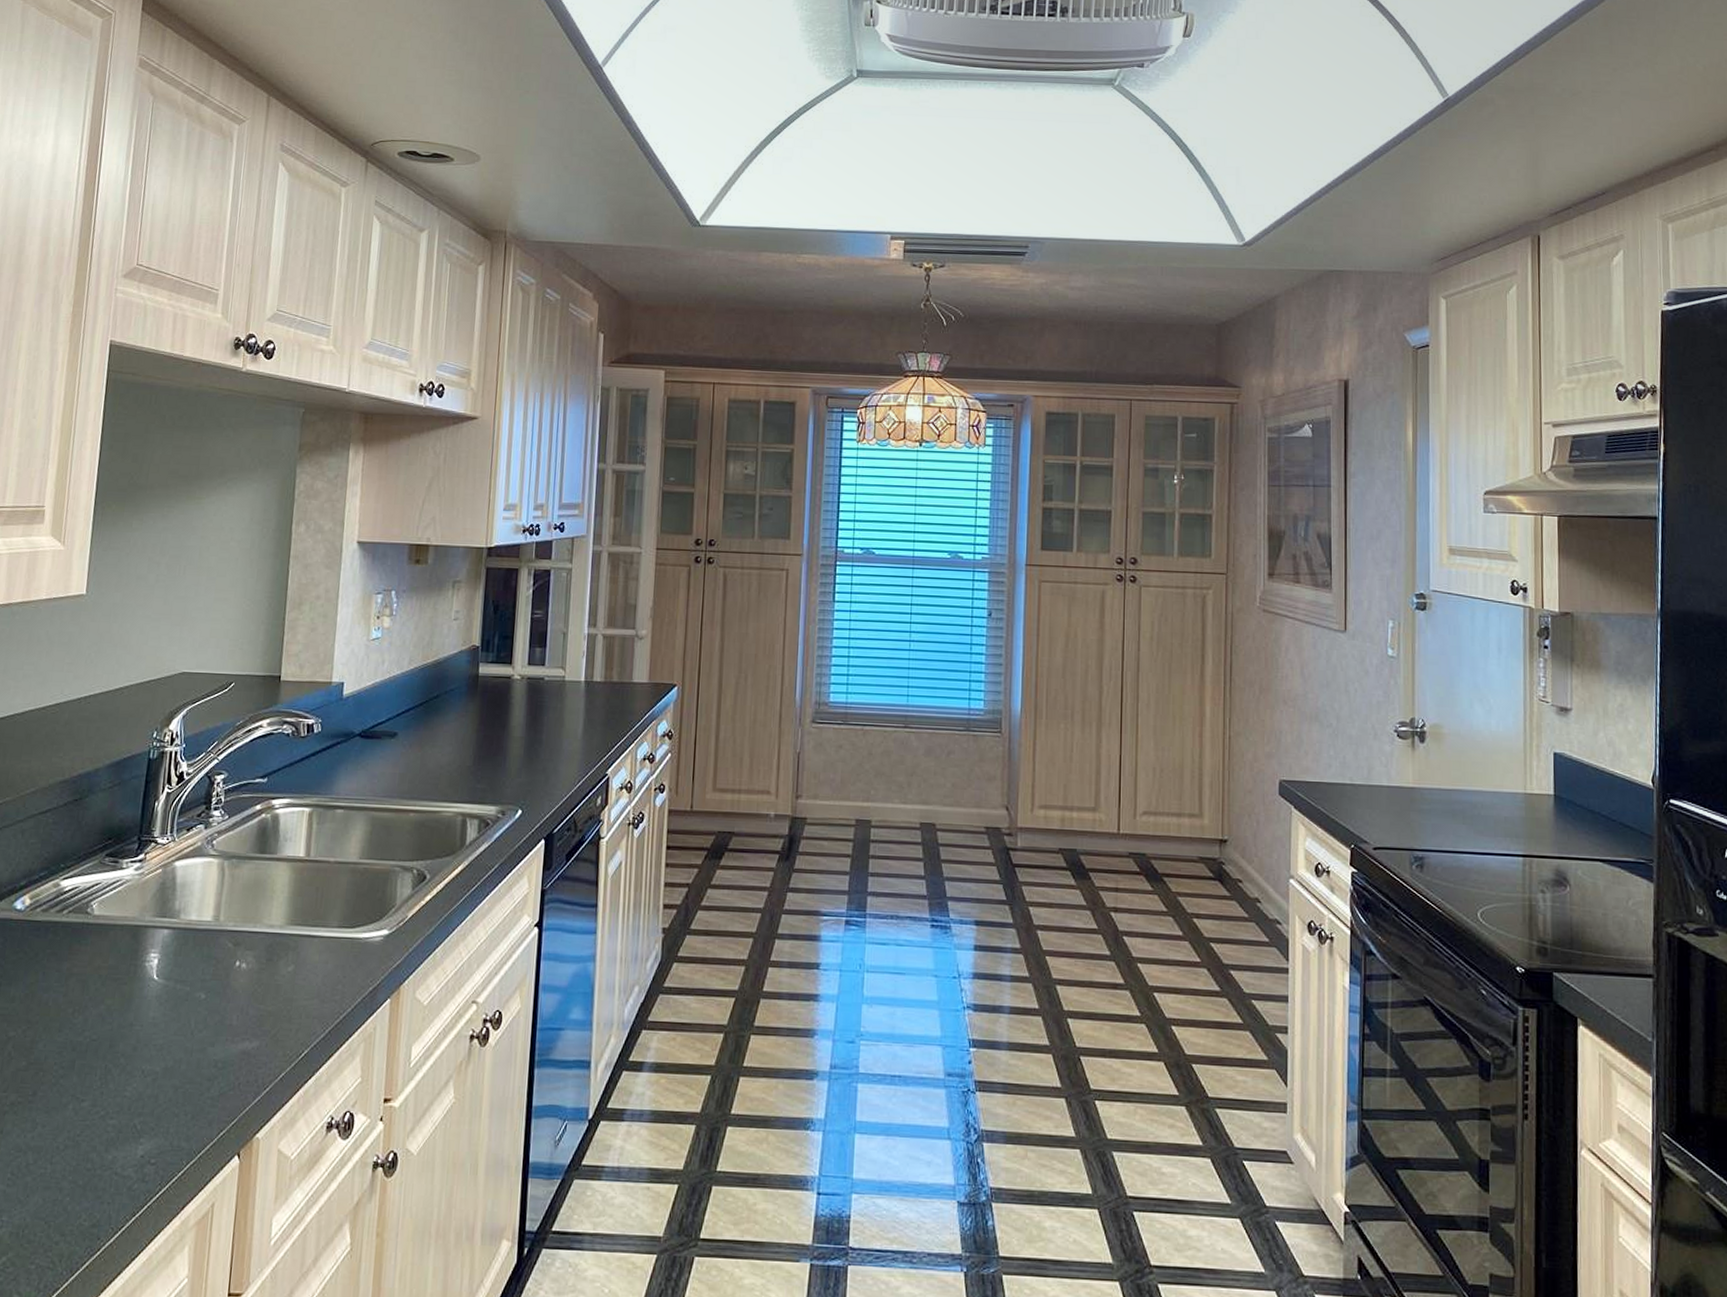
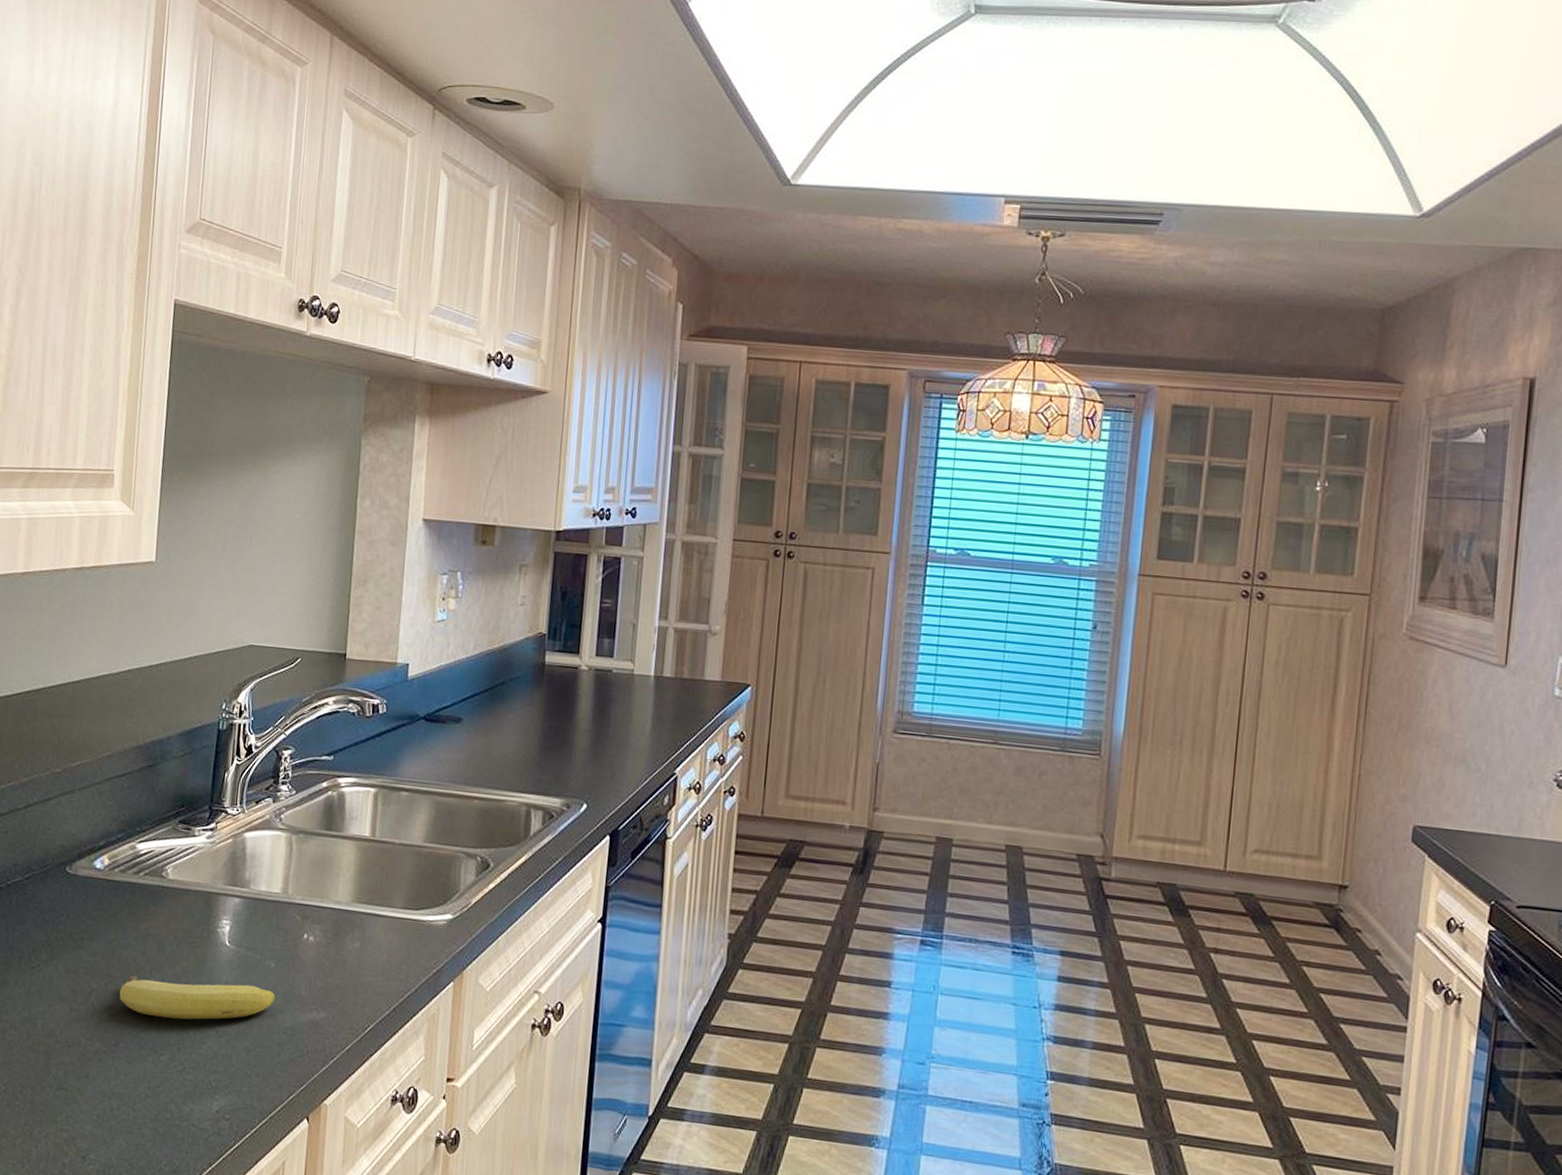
fruit: none [38,1017,206,1062] -> present [119,973,276,1020]

